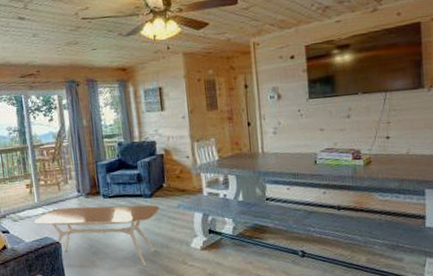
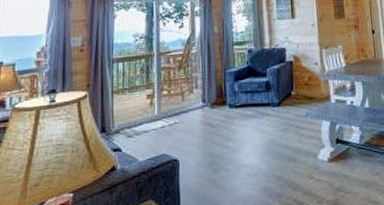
coffee table: present [34,204,160,266] -> none [152,114,287,184]

